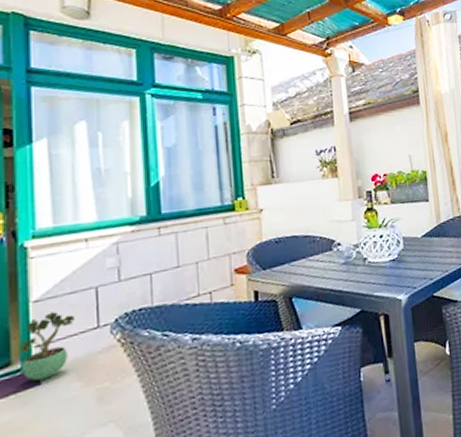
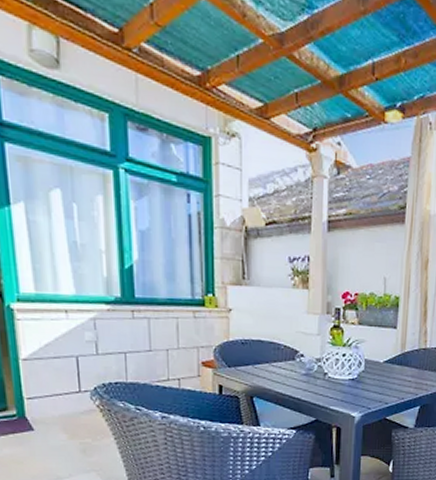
potted plant: present [18,311,74,381] -> none [13,371,59,427]

